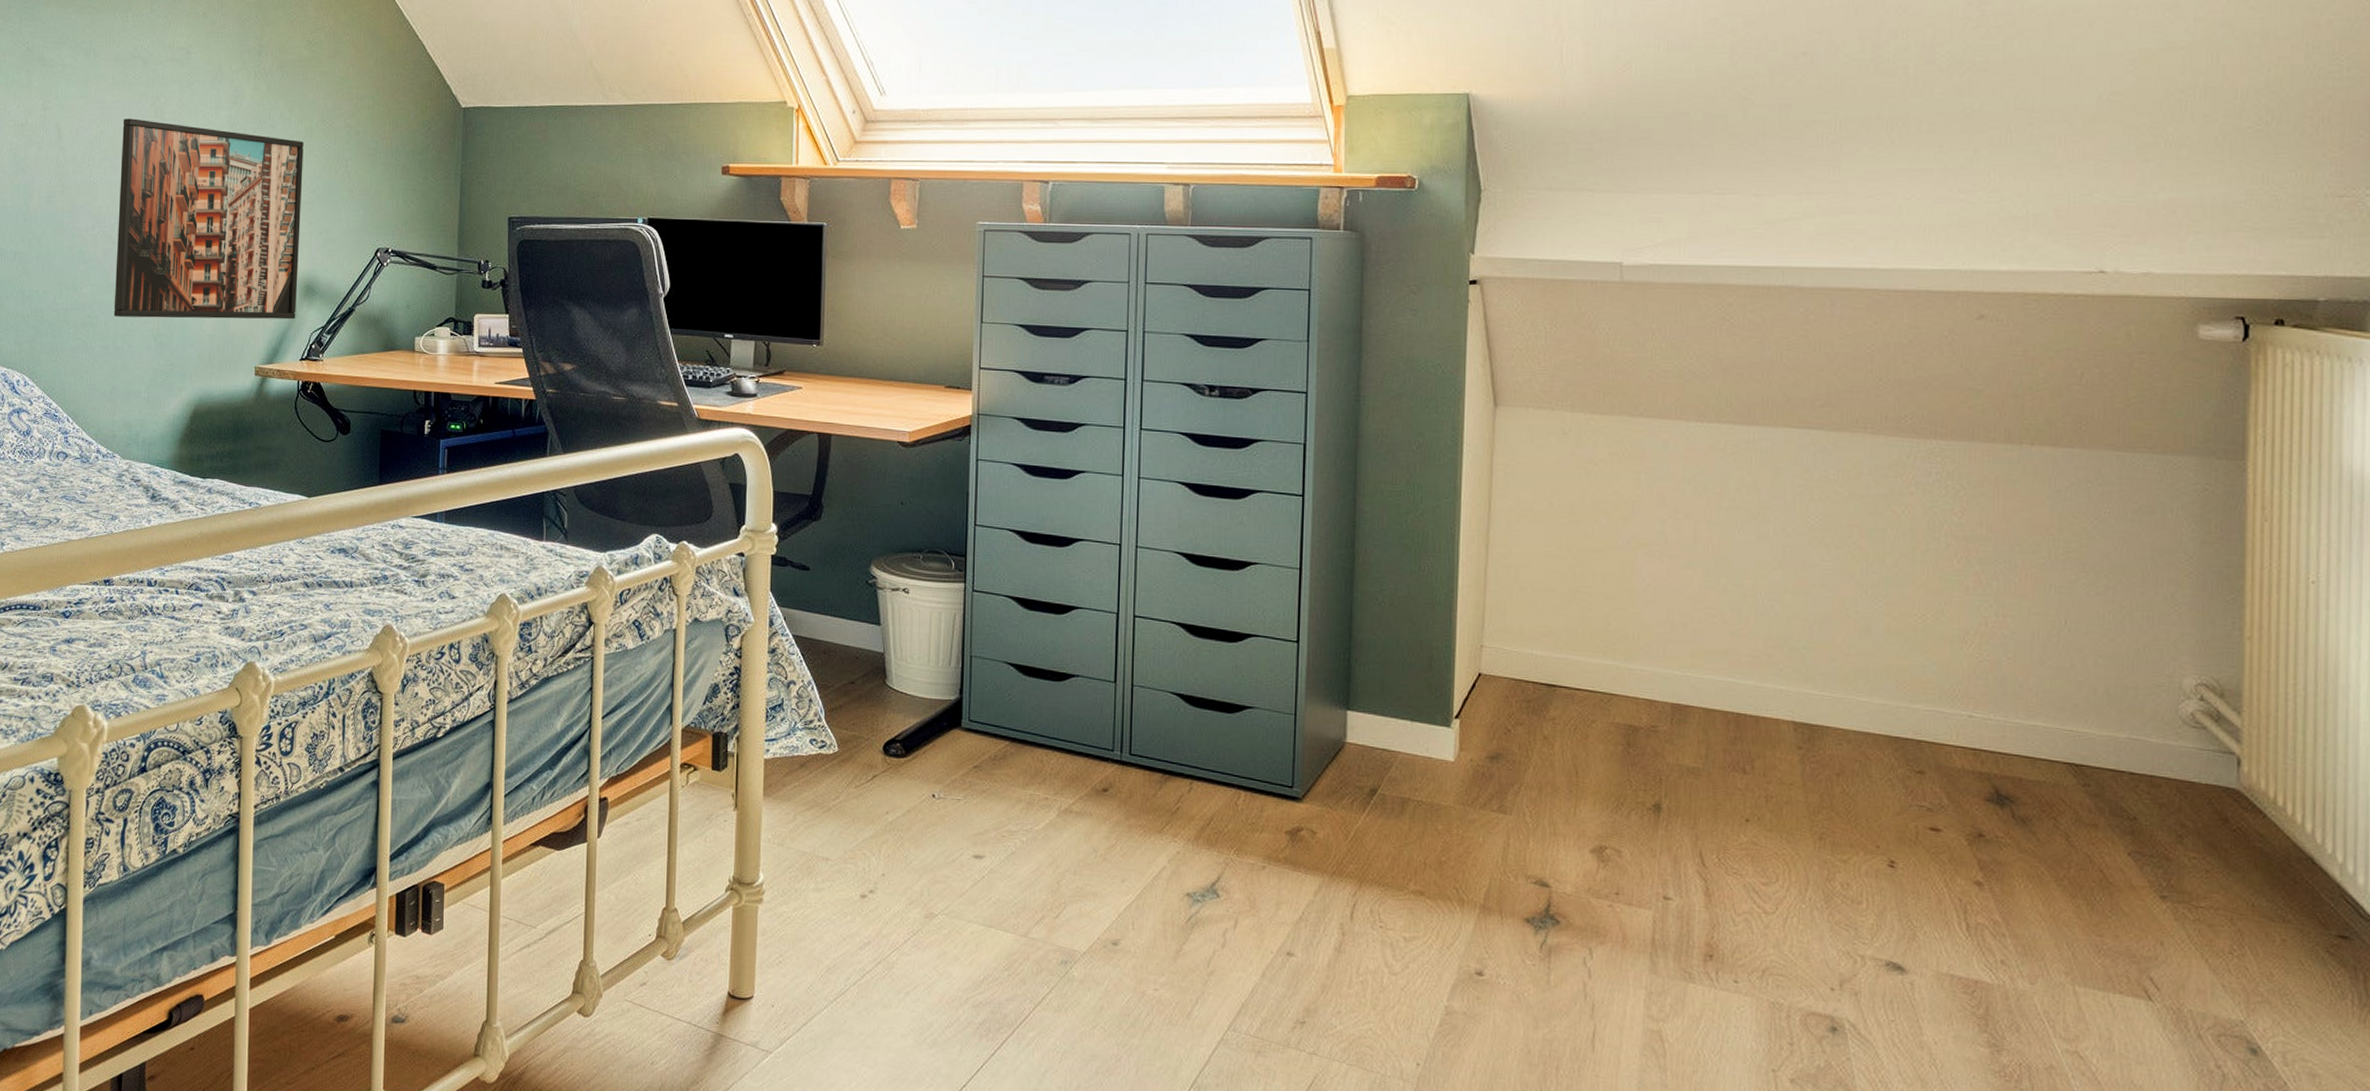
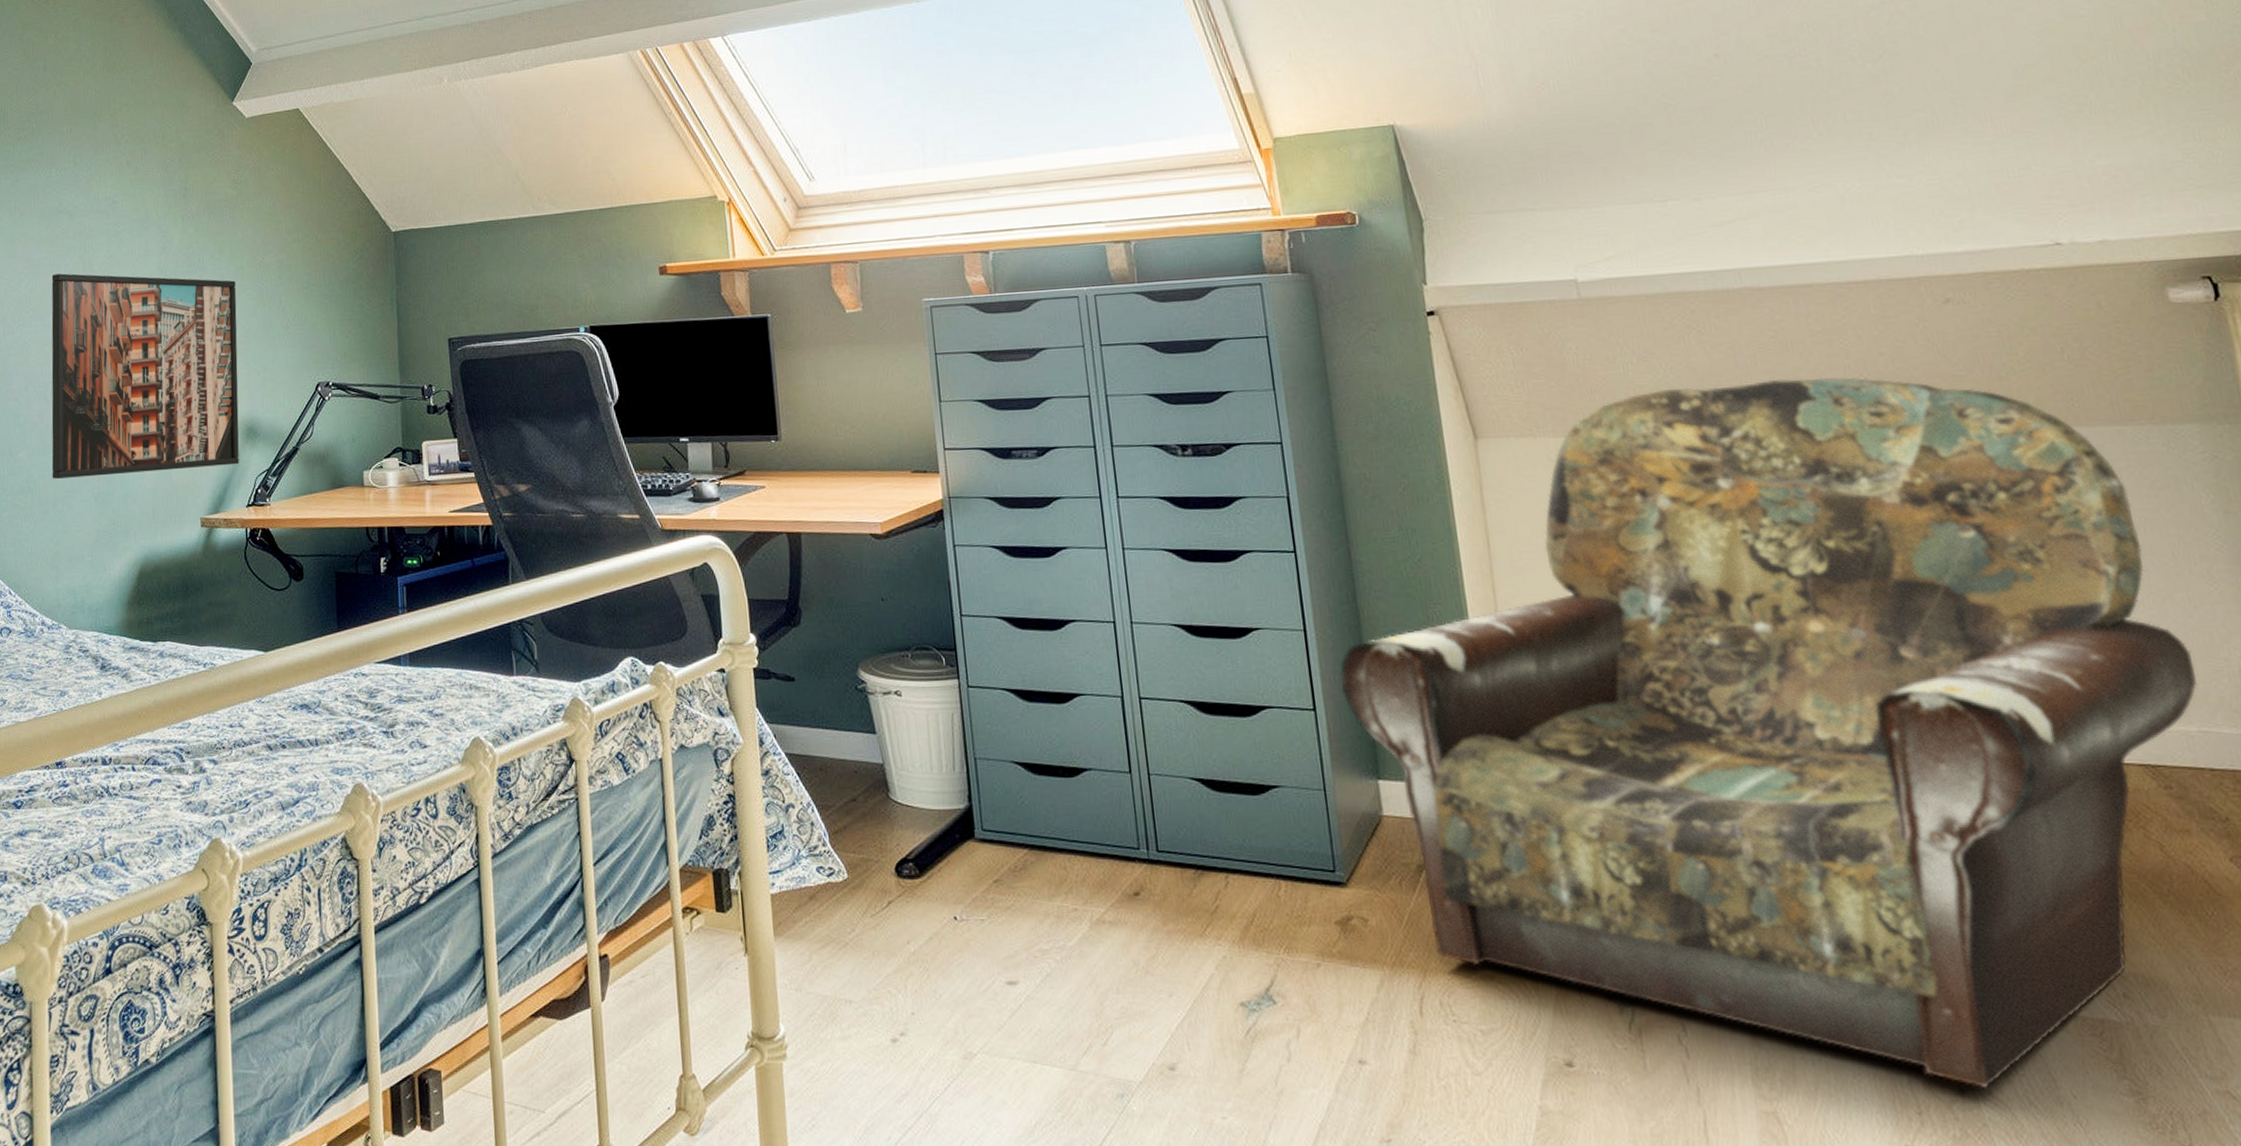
armchair: none [1326,376,2139,1028] -> present [1339,377,2197,1088]

